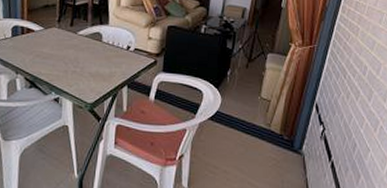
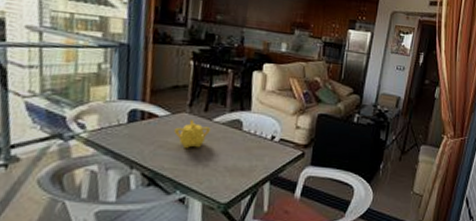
teapot: none [48,32,76,58] -> present [174,118,211,149]

